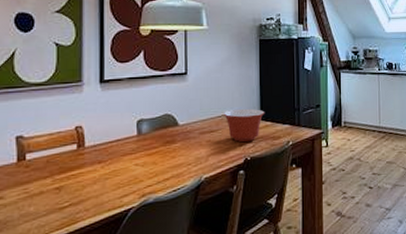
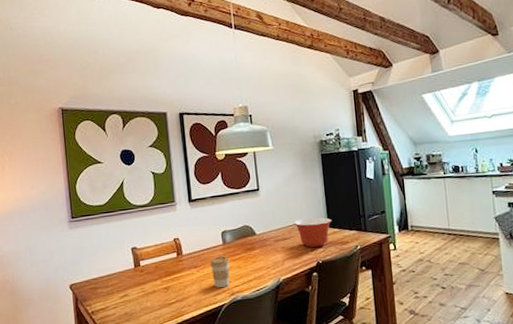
coffee cup: none [119,150,144,189] -> present [210,256,230,288]

